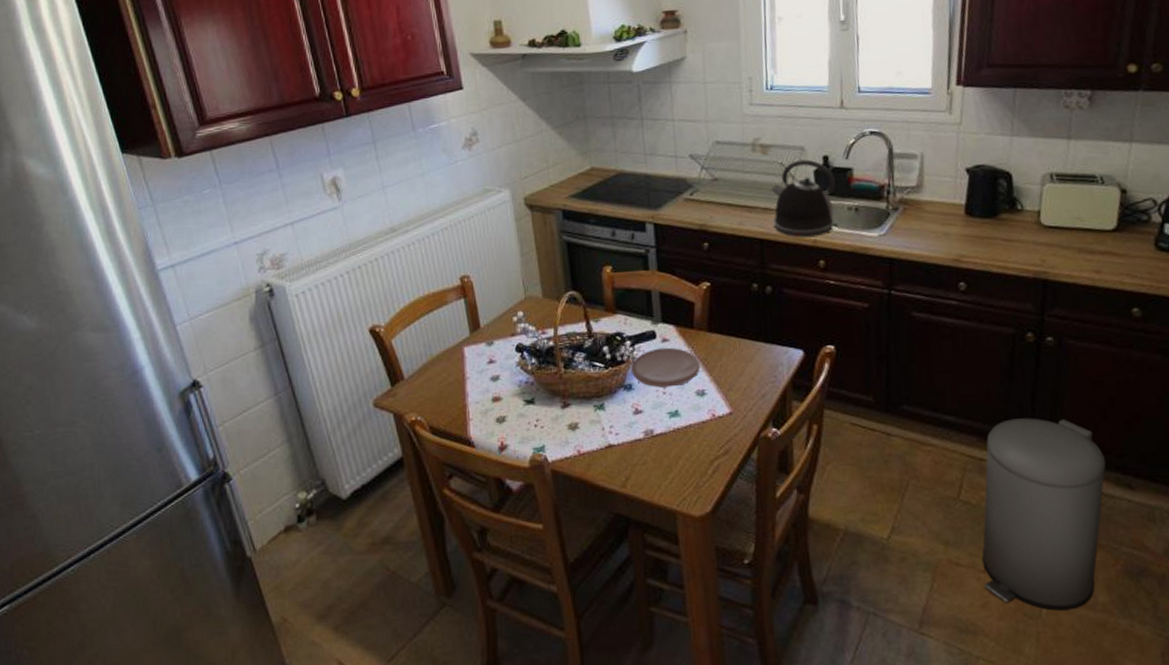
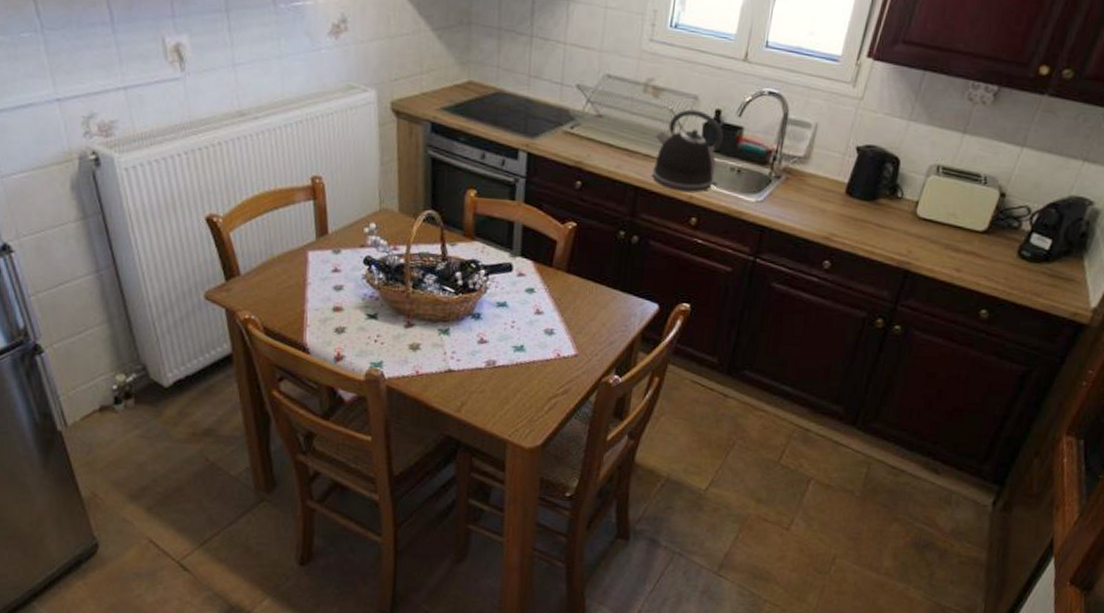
plate: present [630,347,700,388] -> none [481,281,553,322]
pedal bin: present [982,418,1106,611] -> none [784,397,921,570]

